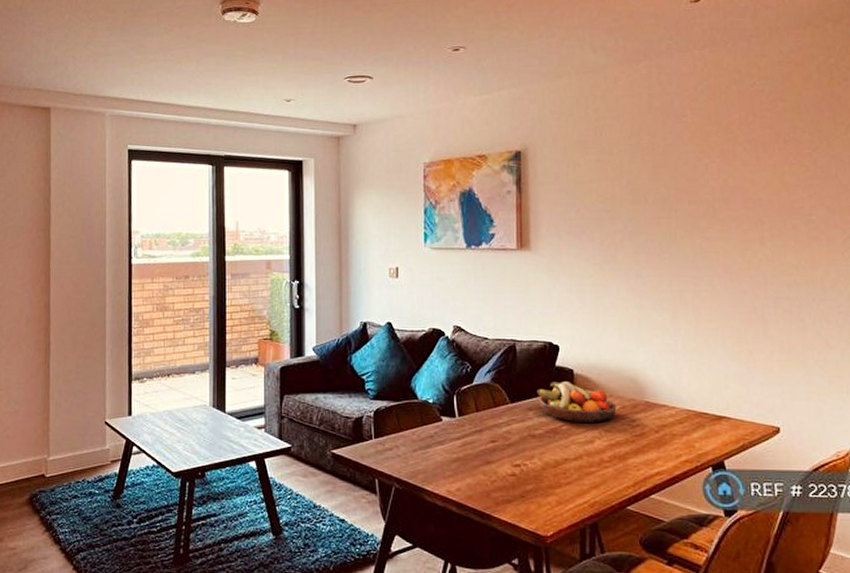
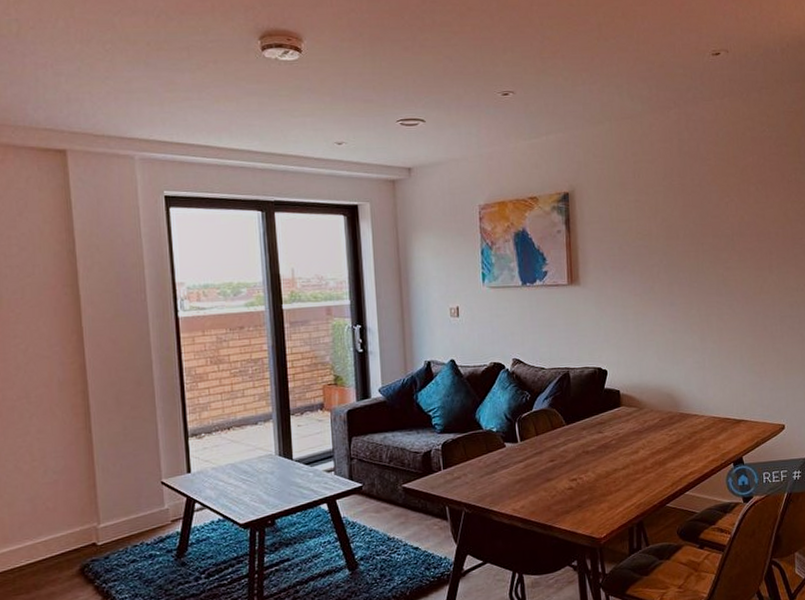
fruit bowl: present [536,381,617,424] -> none [588,401,657,437]

